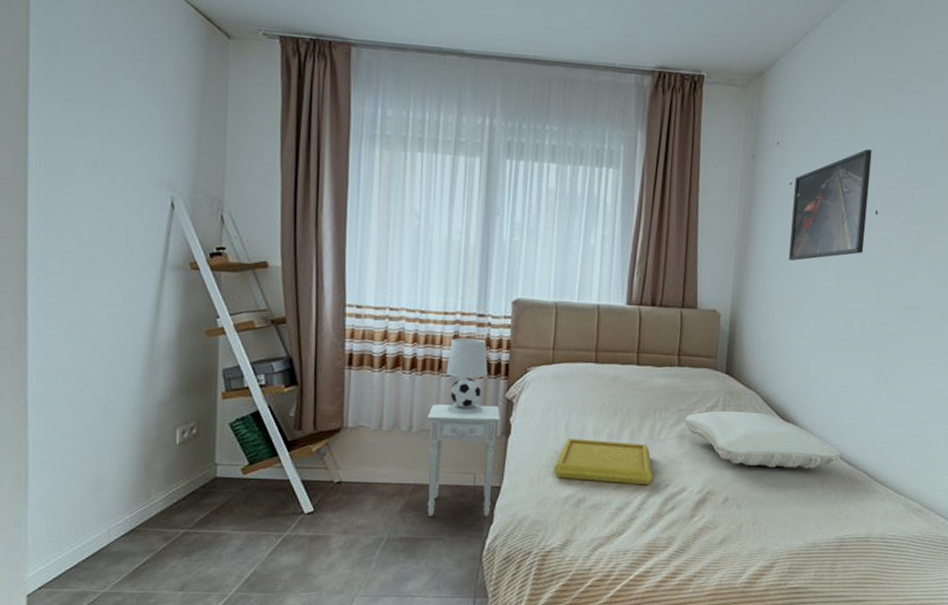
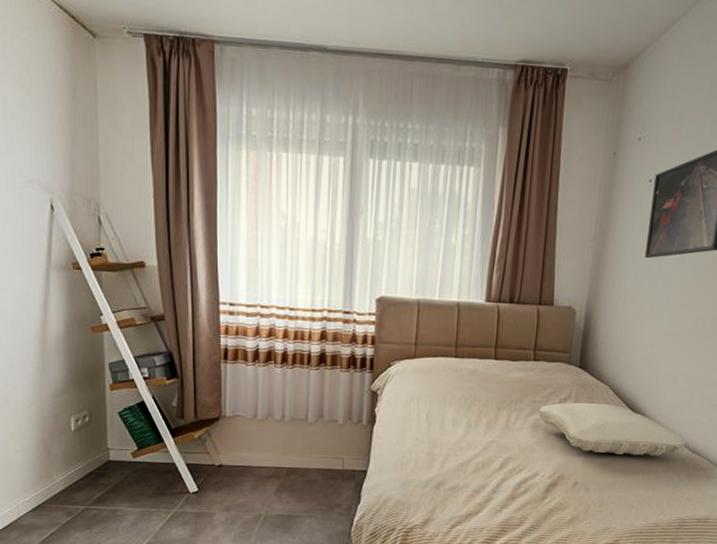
nightstand: present [427,404,500,517] -> none [298,395,366,497]
table lamp: present [446,337,488,415] -> none [315,333,354,405]
serving tray: present [553,437,653,486] -> none [415,426,508,470]

